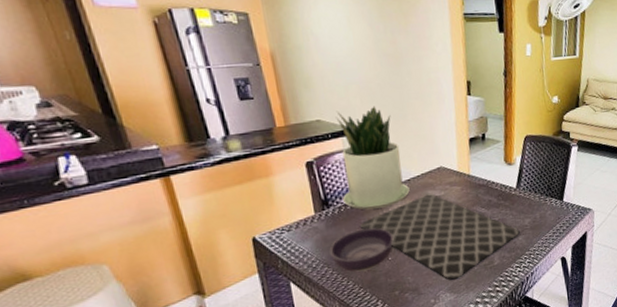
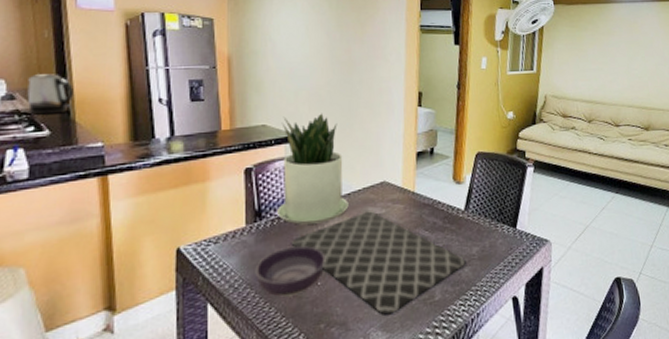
kettle: none [61,78,115,122] -> present [27,74,74,115]

